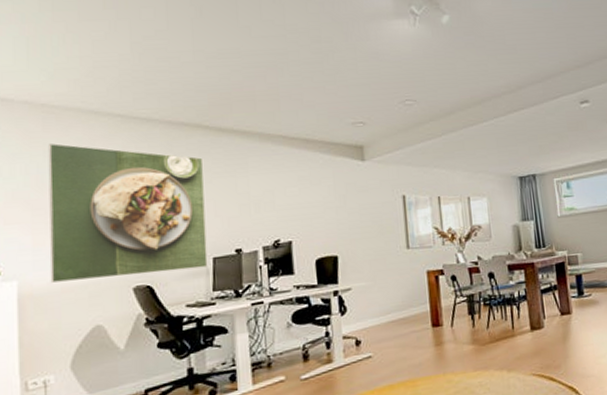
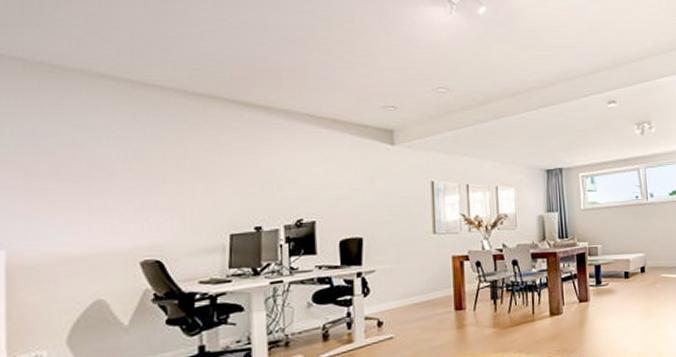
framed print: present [48,143,208,283] -> none [44,106,224,253]

